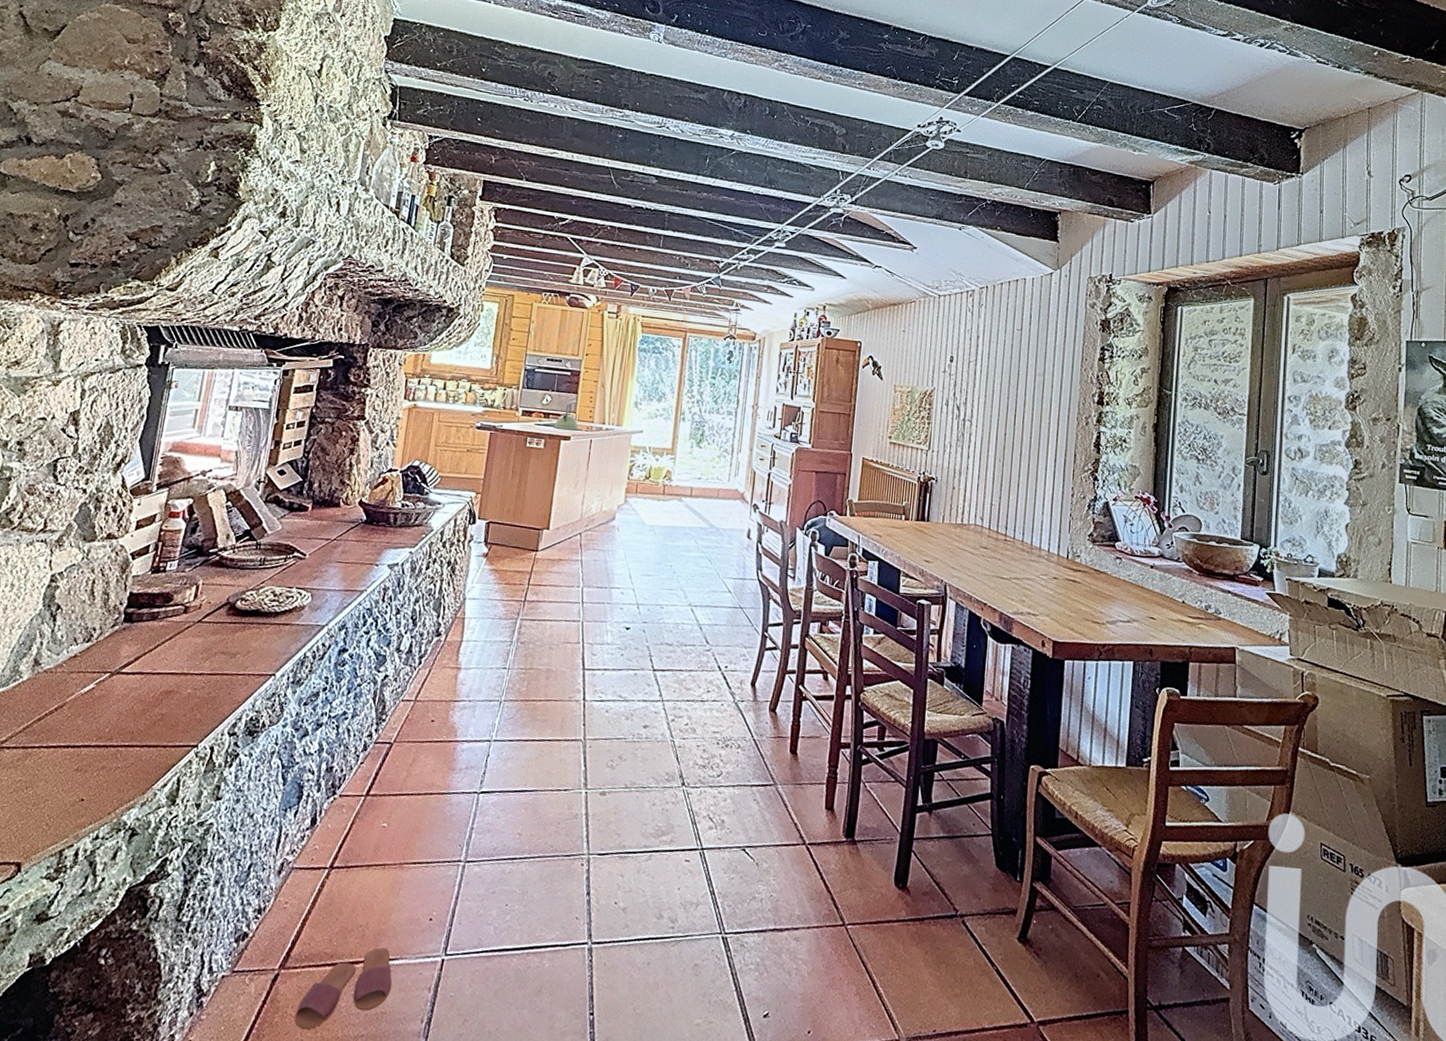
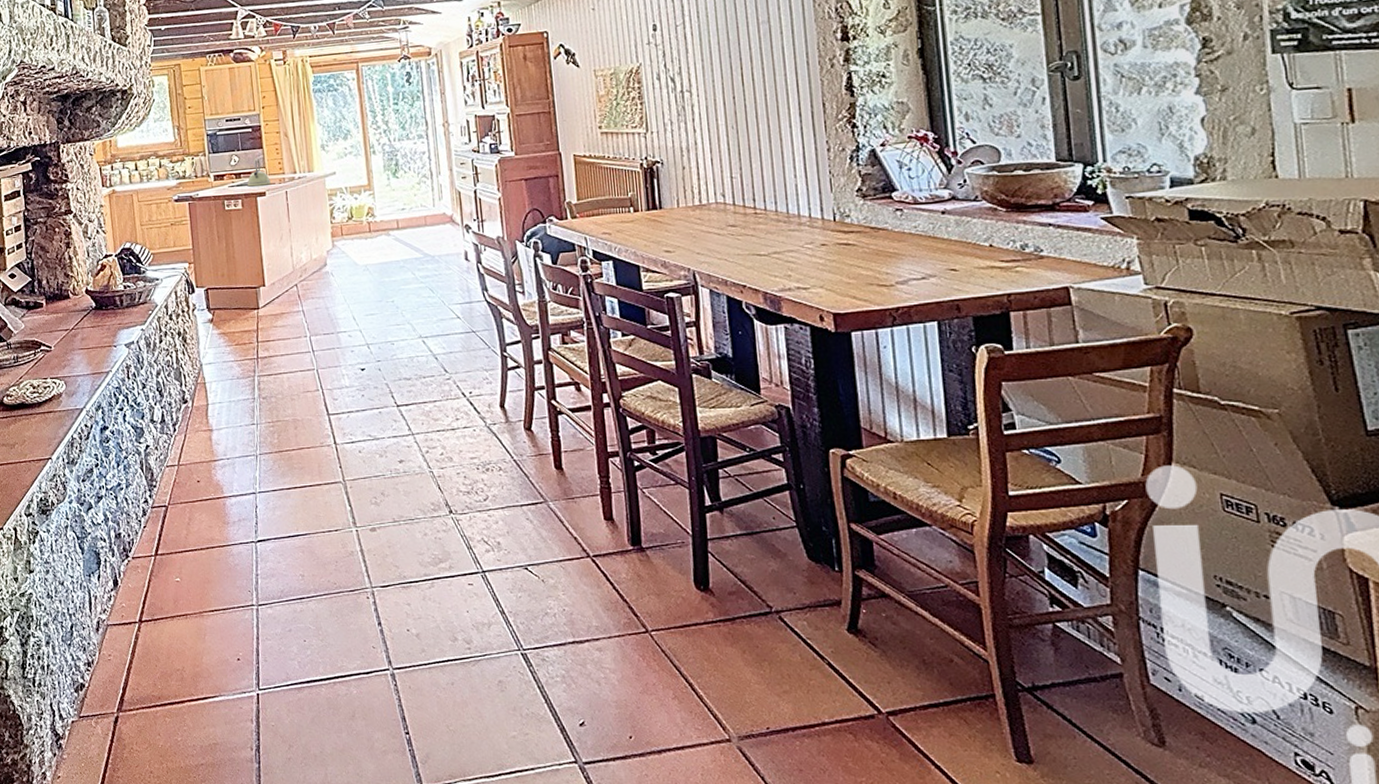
slippers: present [294,948,392,1030] -> none [140,688,218,762]

